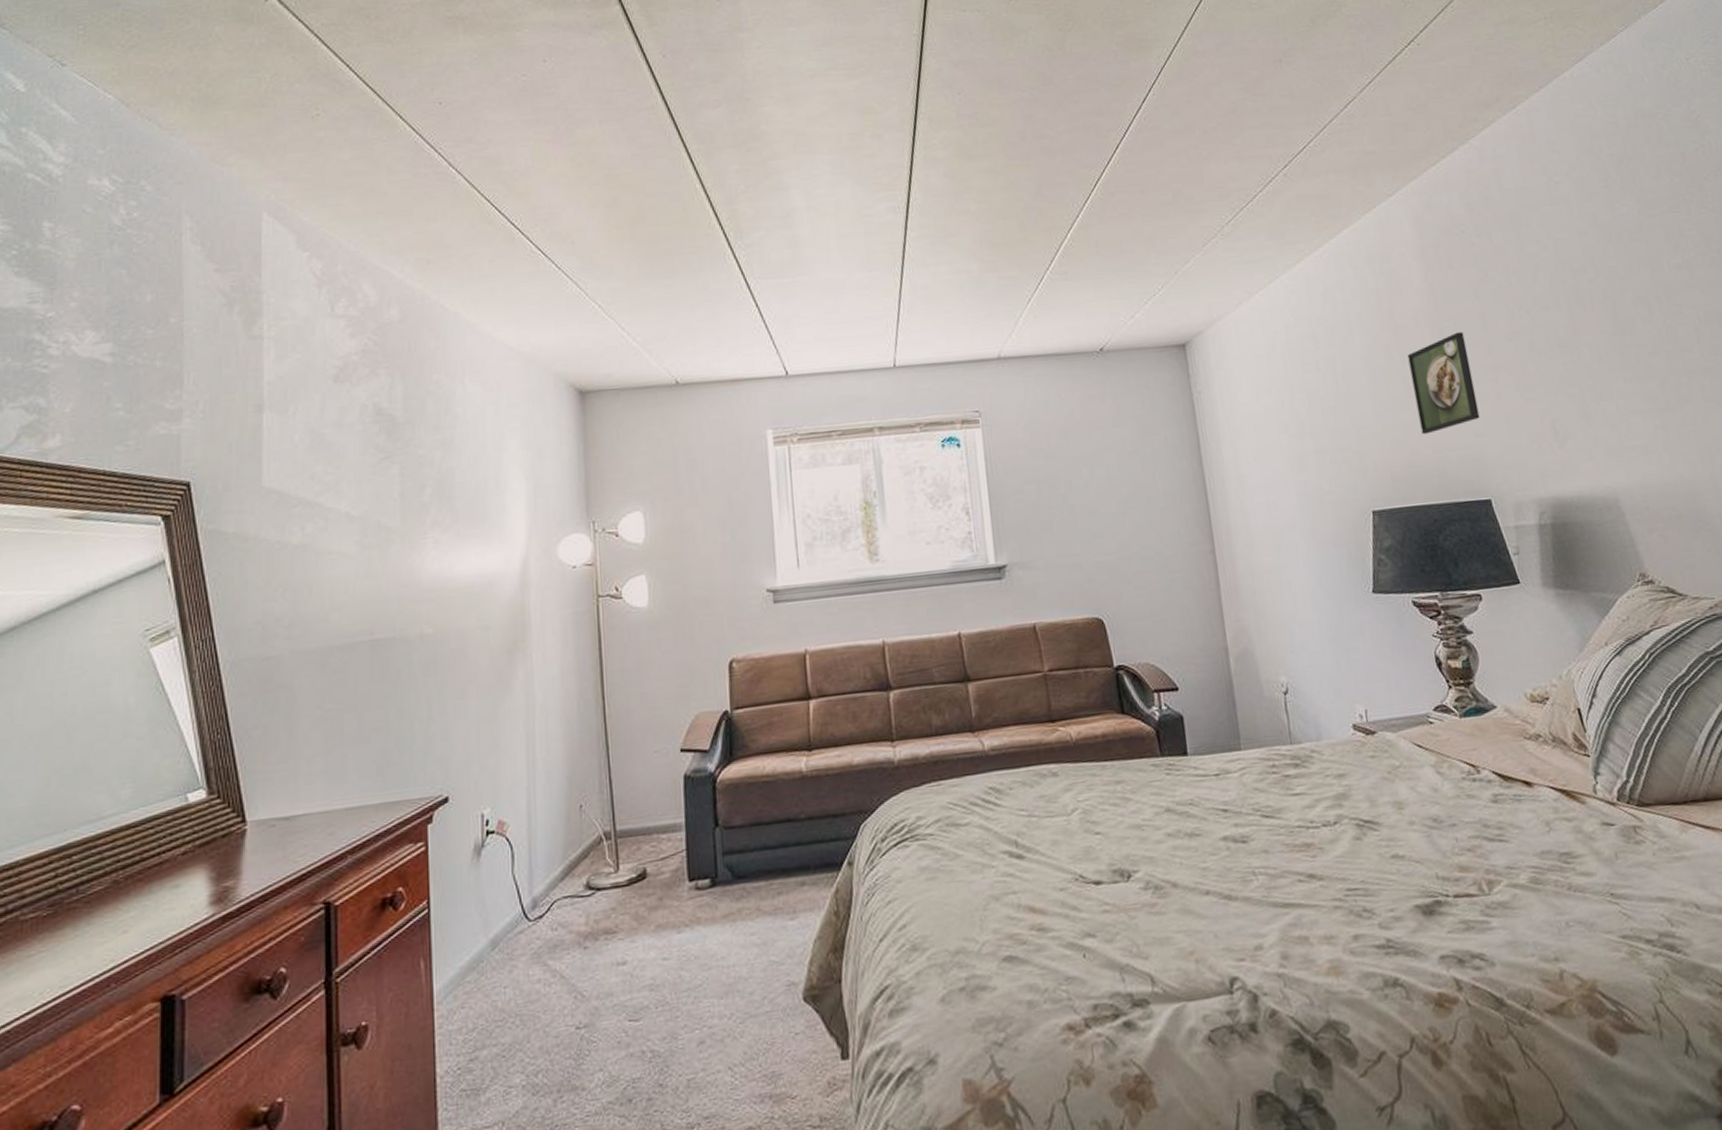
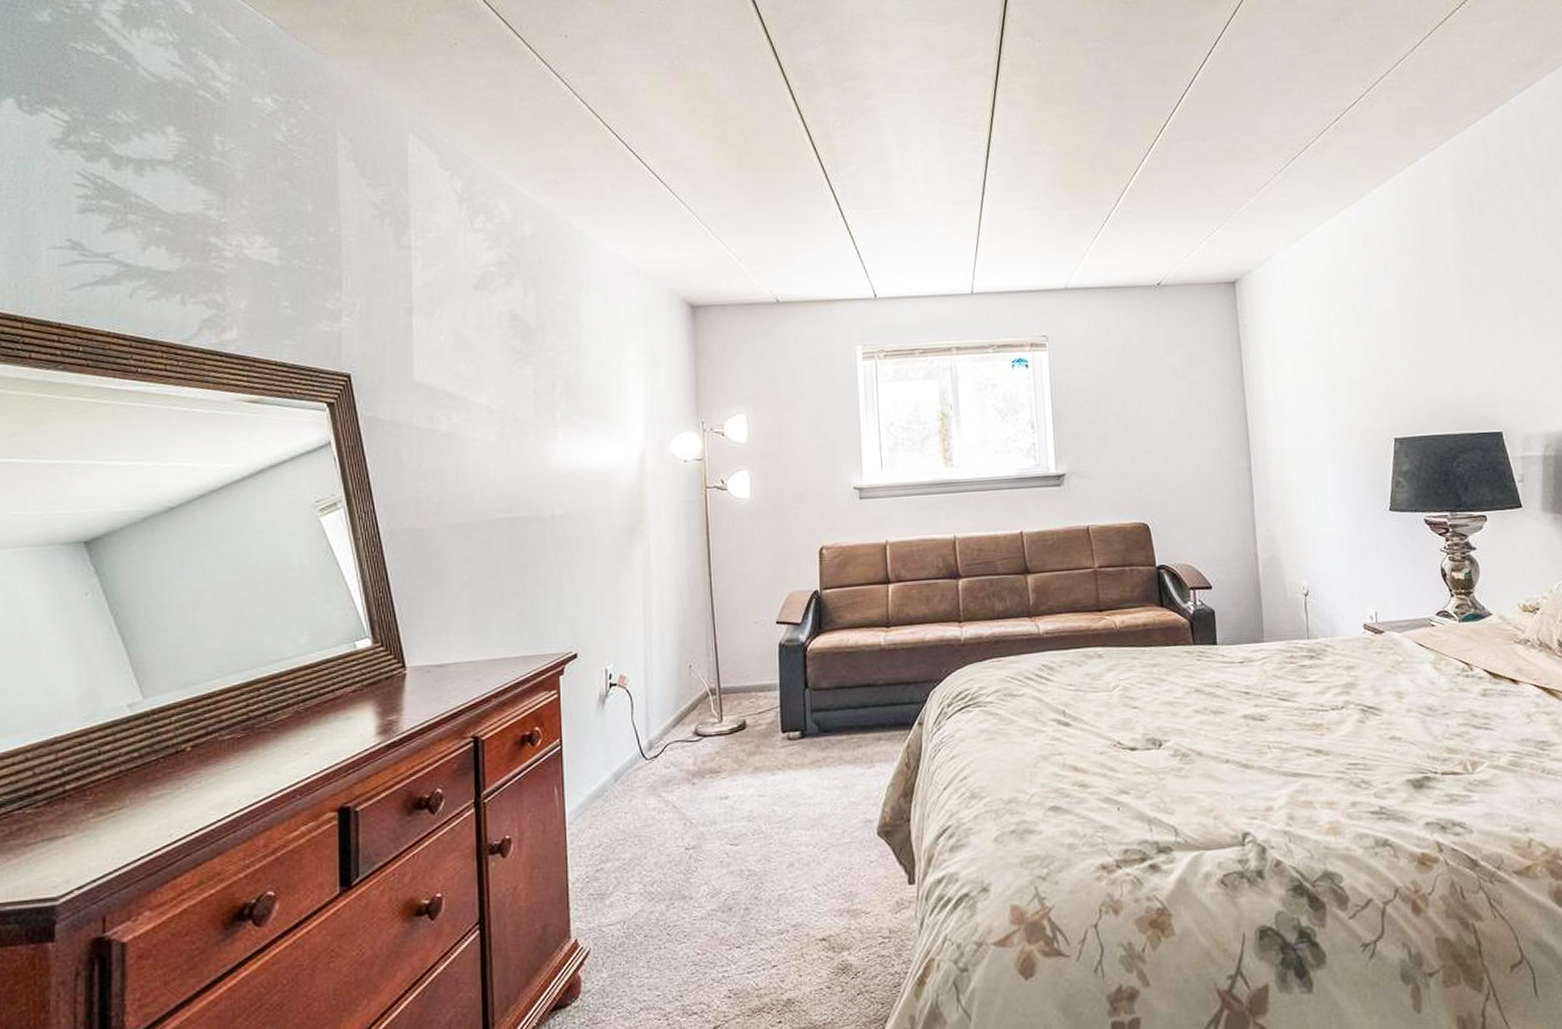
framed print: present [1407,331,1480,435] -> none [1436,279,1499,372]

